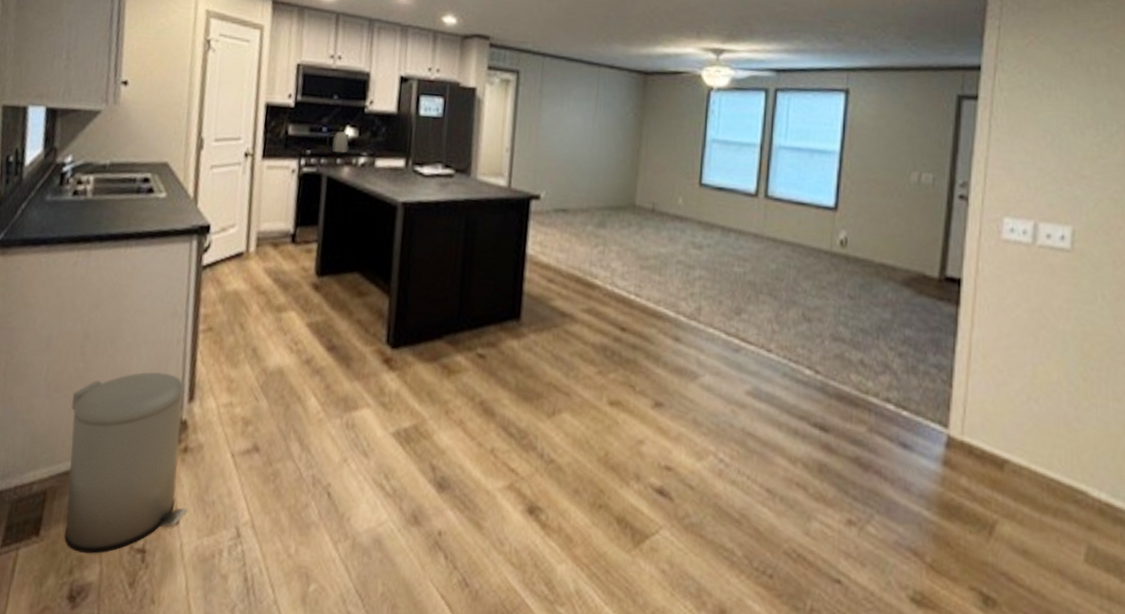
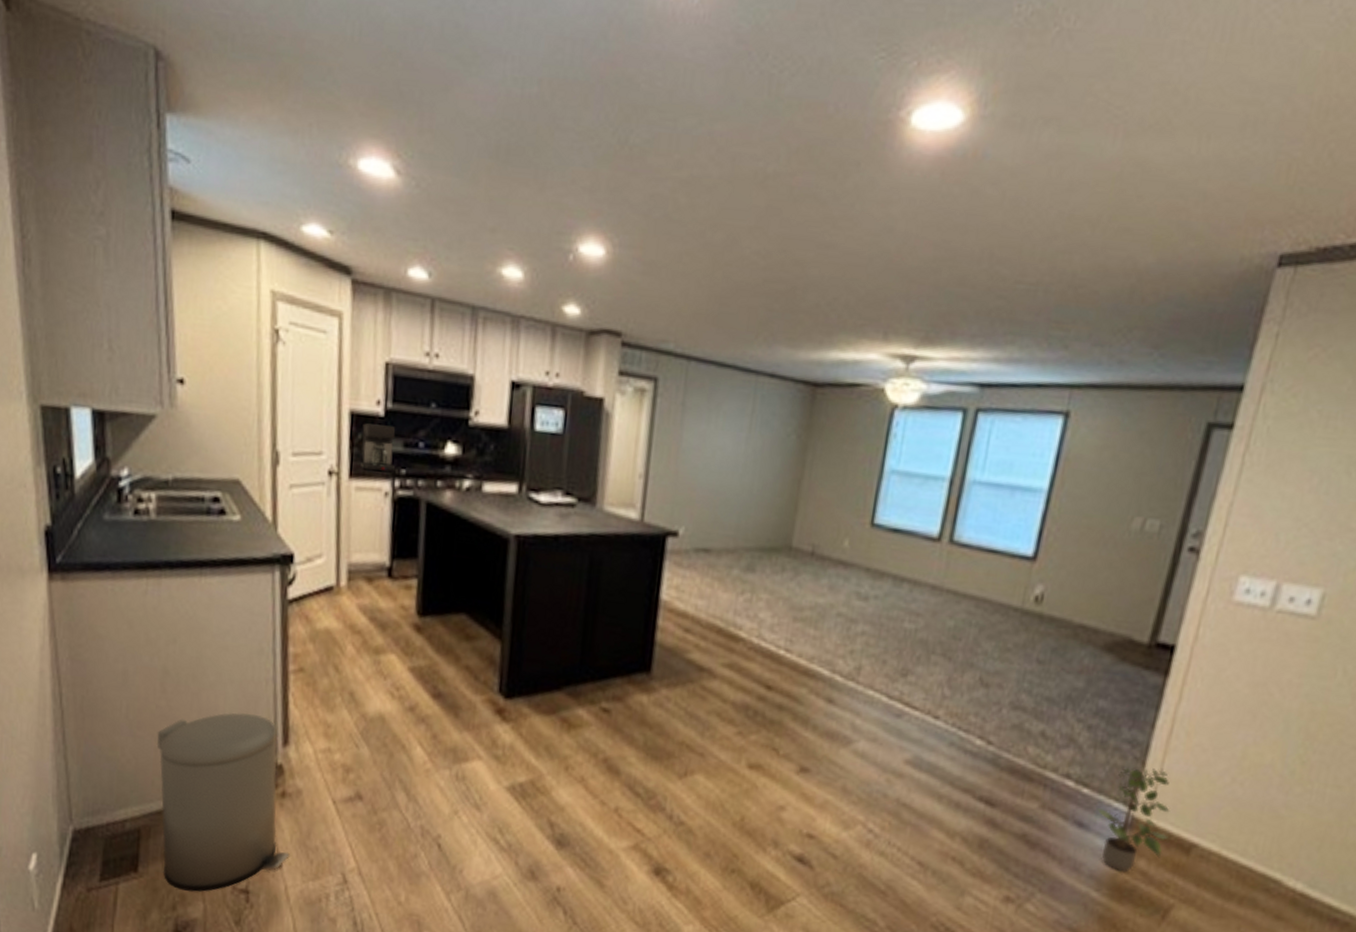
coffee maker: none [272,113,304,153] -> present [361,423,396,473]
kettle: present [326,130,349,155] -> none [423,446,451,477]
potted plant: none [917,388,984,490] -> present [1097,766,1170,872]

